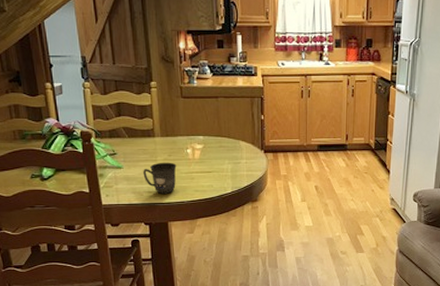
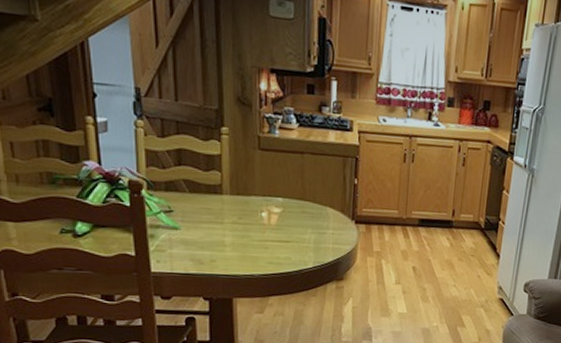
mug: present [143,162,177,195] -> none [205,225,248,265]

